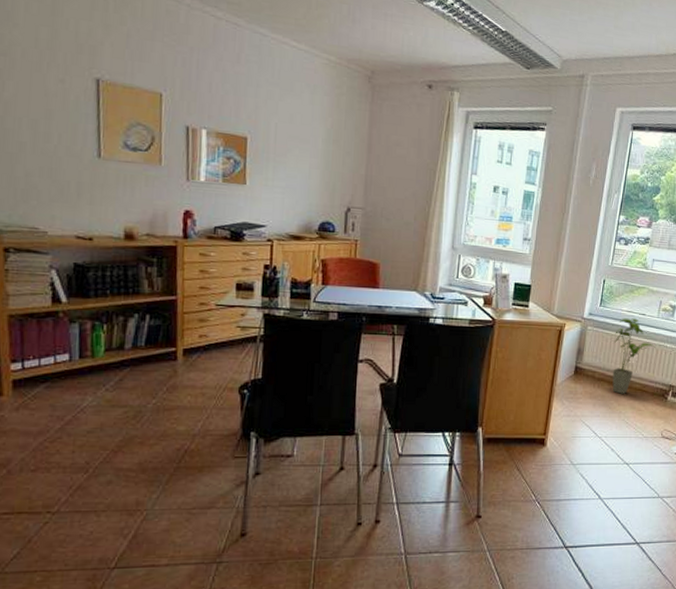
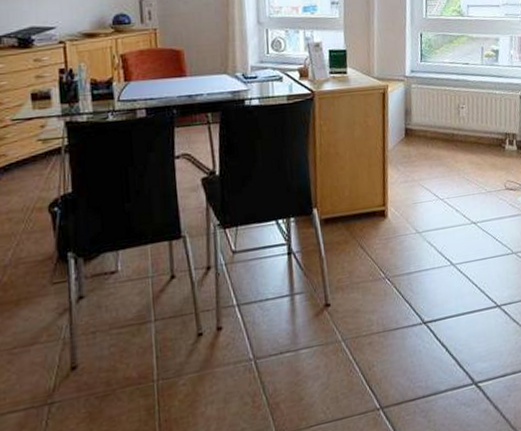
house plant: present [612,318,656,394] -> none [441,69,485,151]

